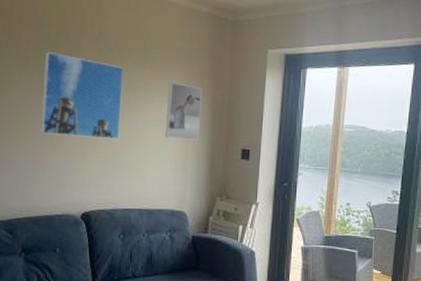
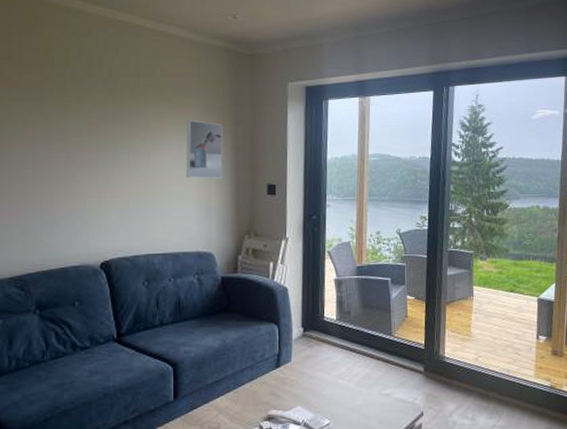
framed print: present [41,52,124,140] -> none [50,95,137,183]

